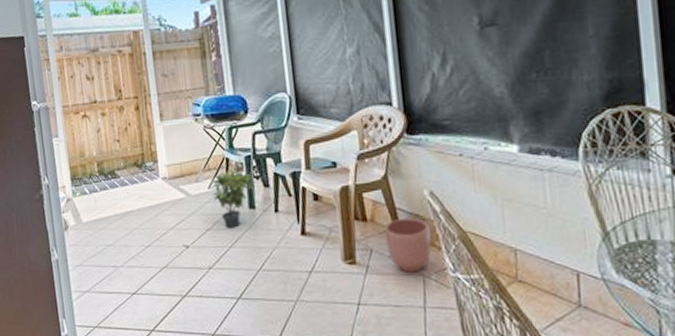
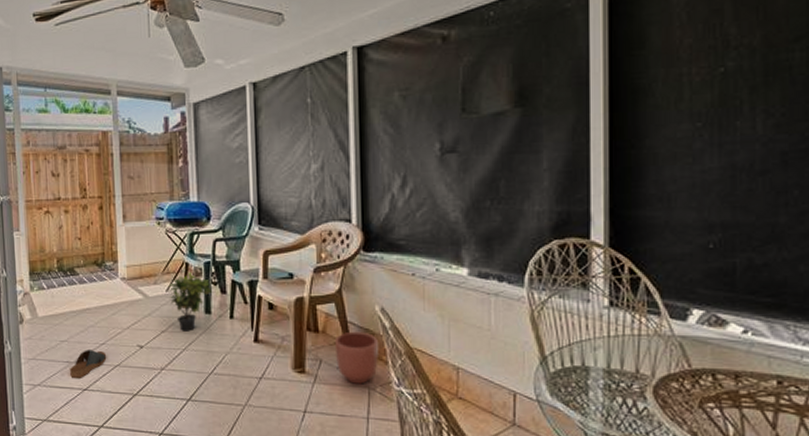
sandal: none [117,253,153,284] -> present [70,350,107,380]

